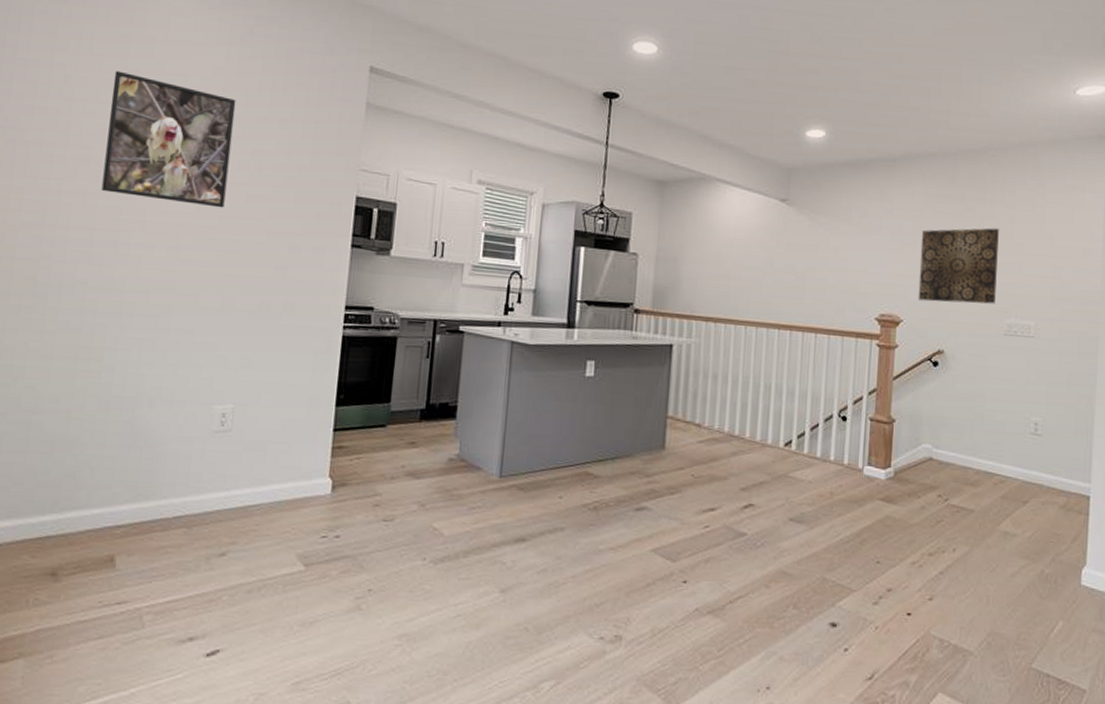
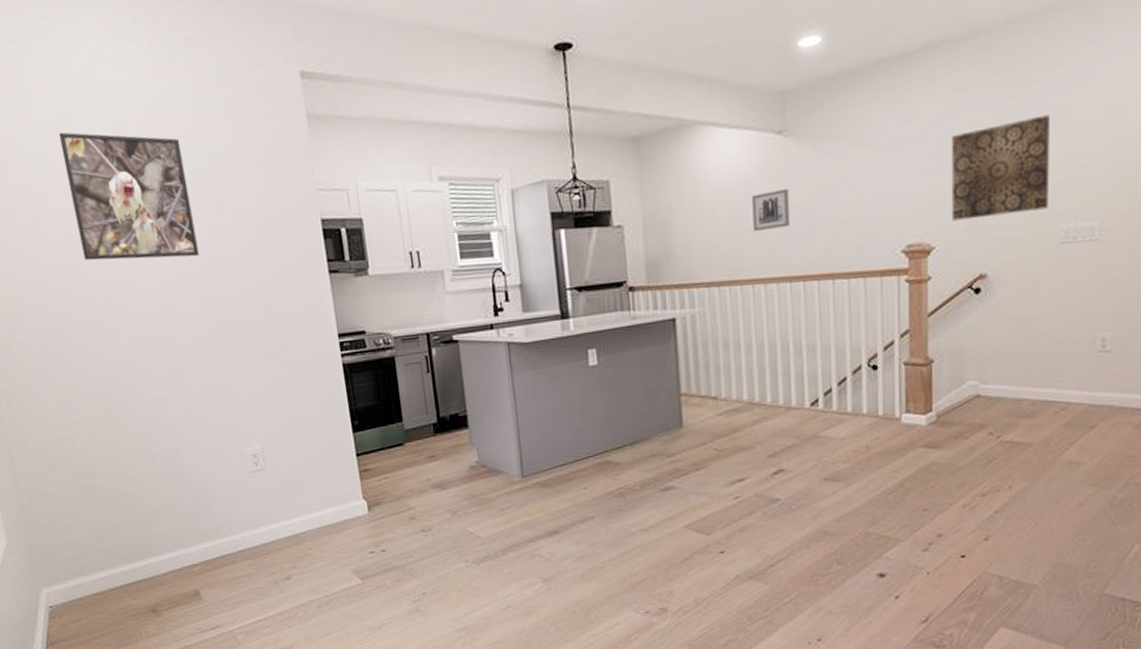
wall art: none [752,247,786,281] -> present [752,188,790,232]

